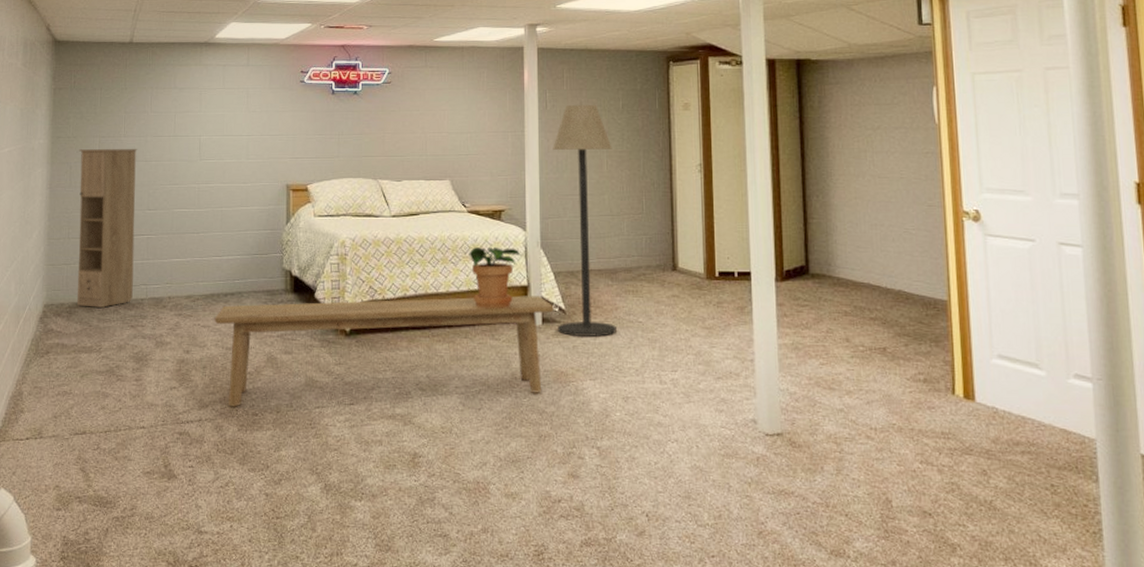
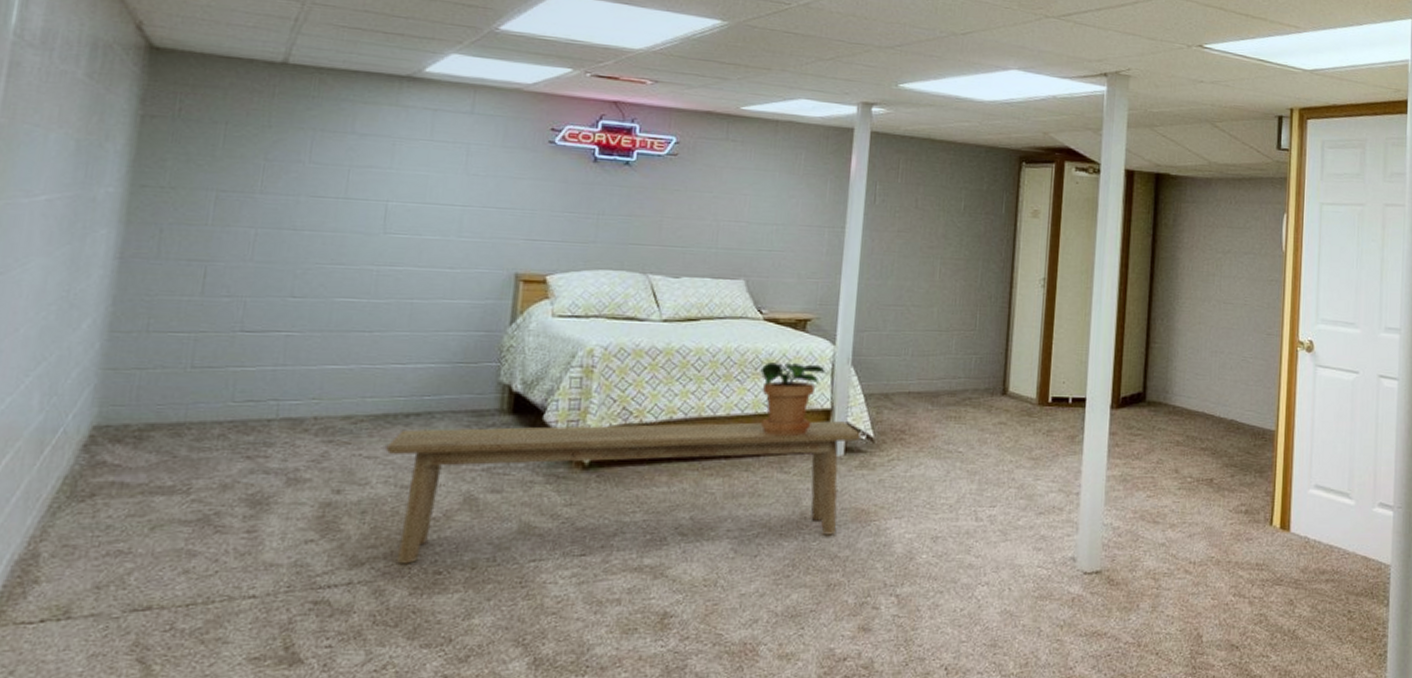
storage cabinet: present [77,149,137,308] -> none [154,206,281,431]
floor lamp: present [553,104,616,337] -> none [863,201,948,469]

